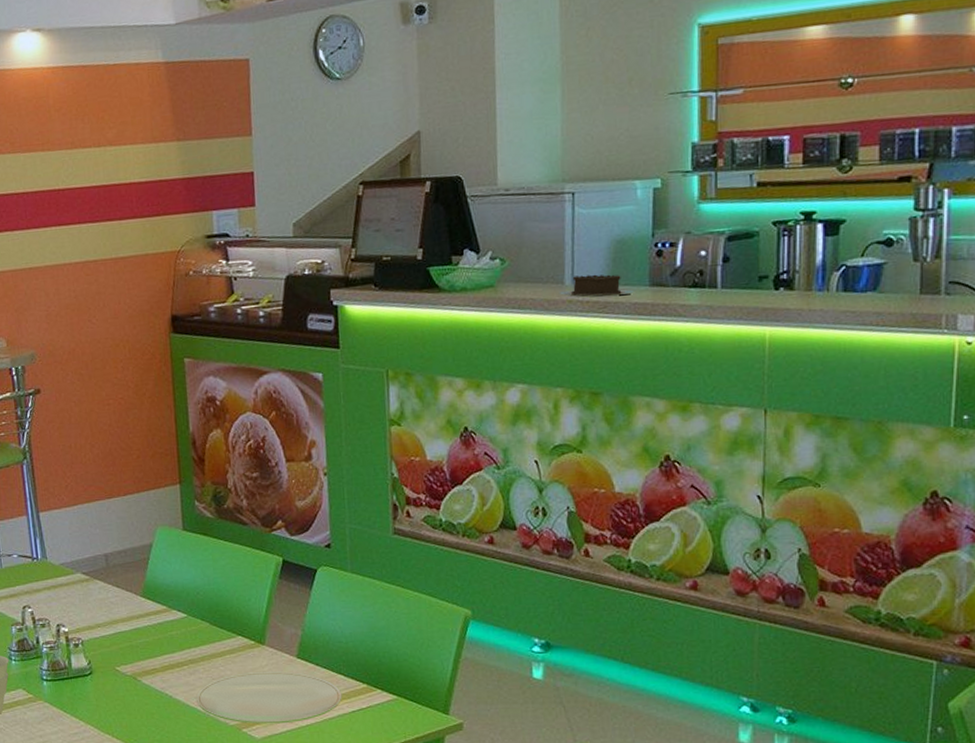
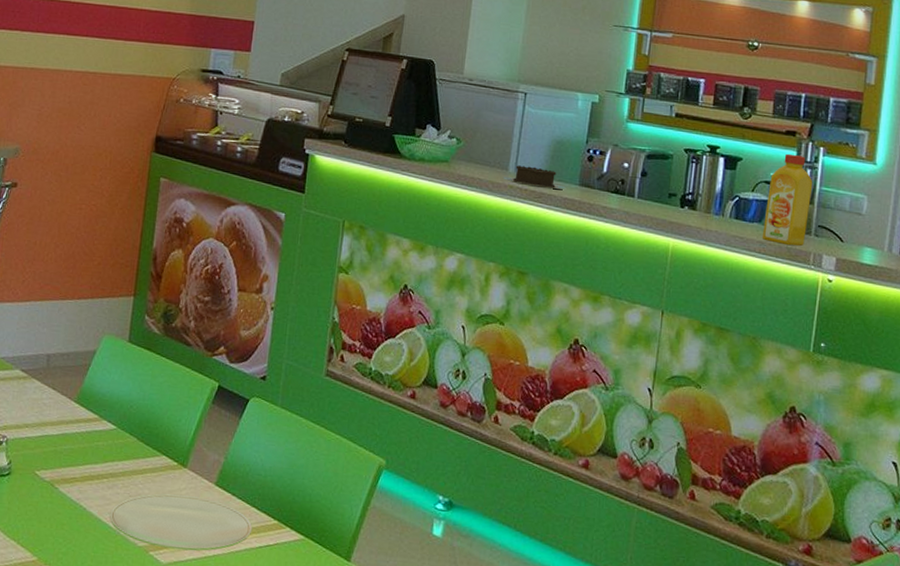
juice bottle: none [878,203,938,312] -> present [762,153,813,247]

